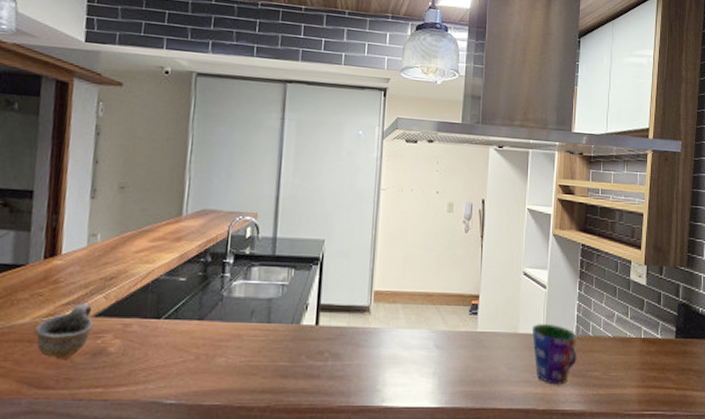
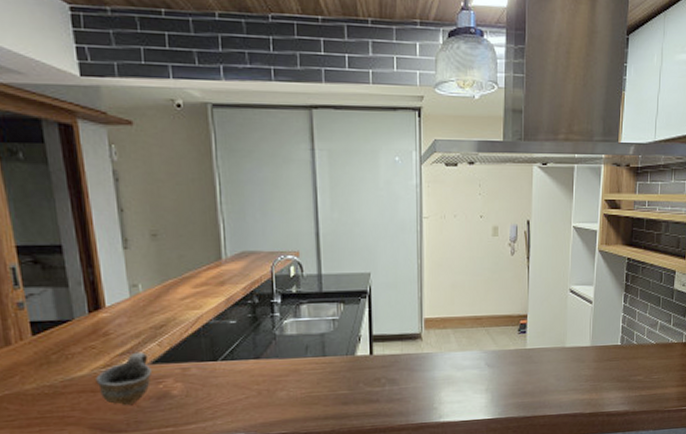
cup: present [531,324,577,386] -> none [578,336,622,391]

